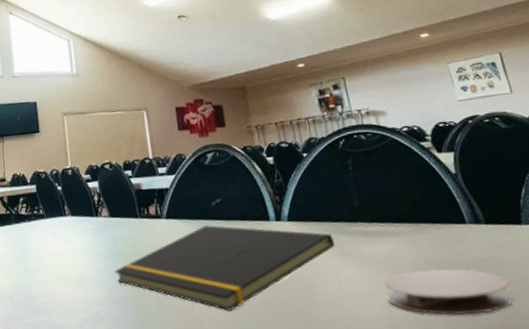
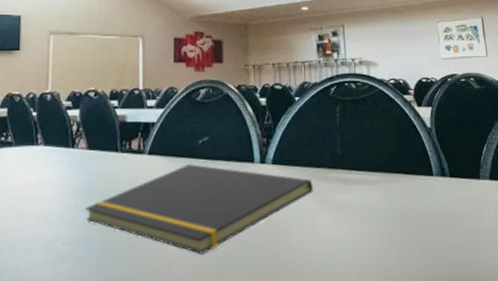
coaster: present [384,268,514,315] -> none [354,218,464,263]

